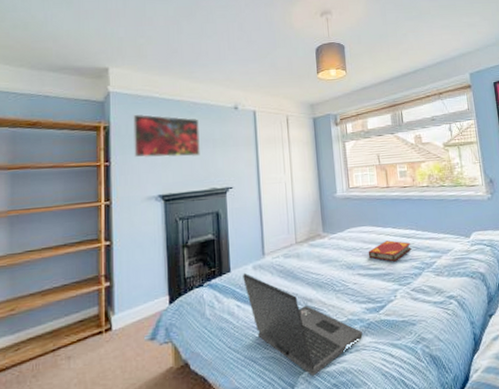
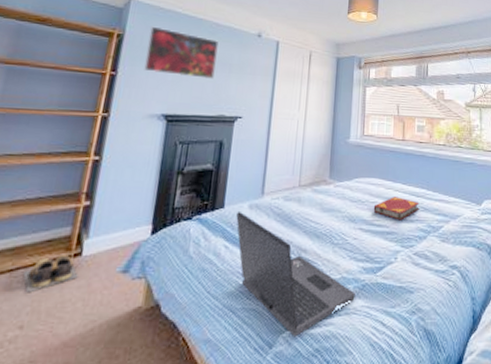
shoes: none [65,331,112,368] -> present [23,255,78,293]

